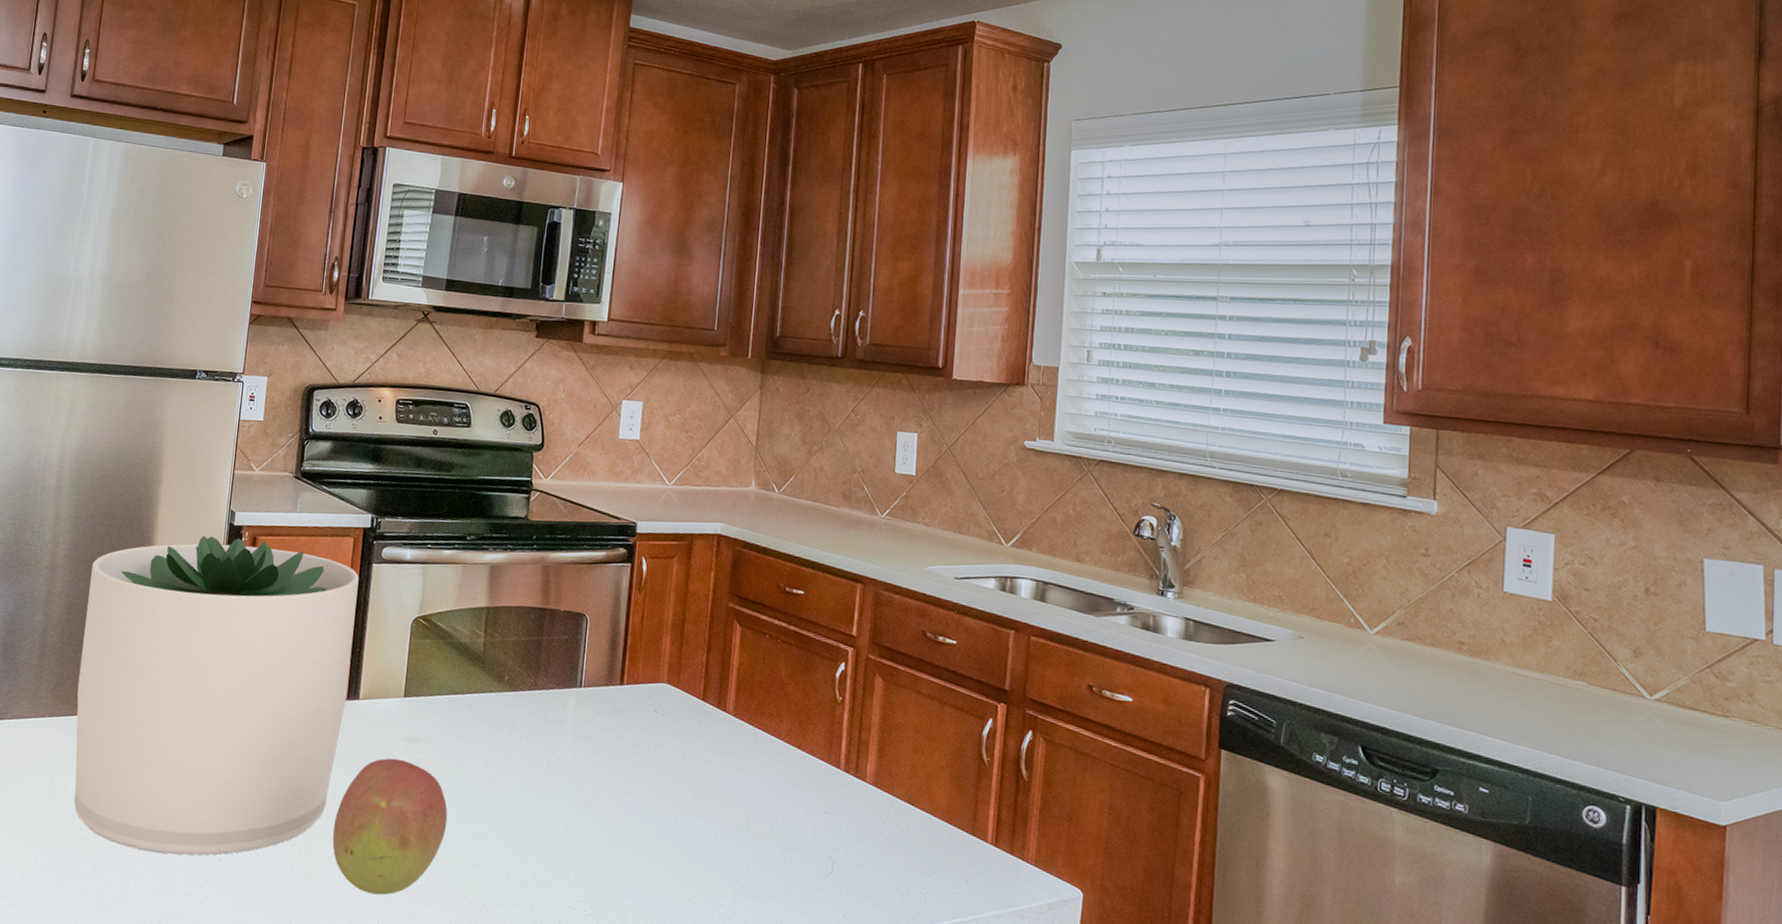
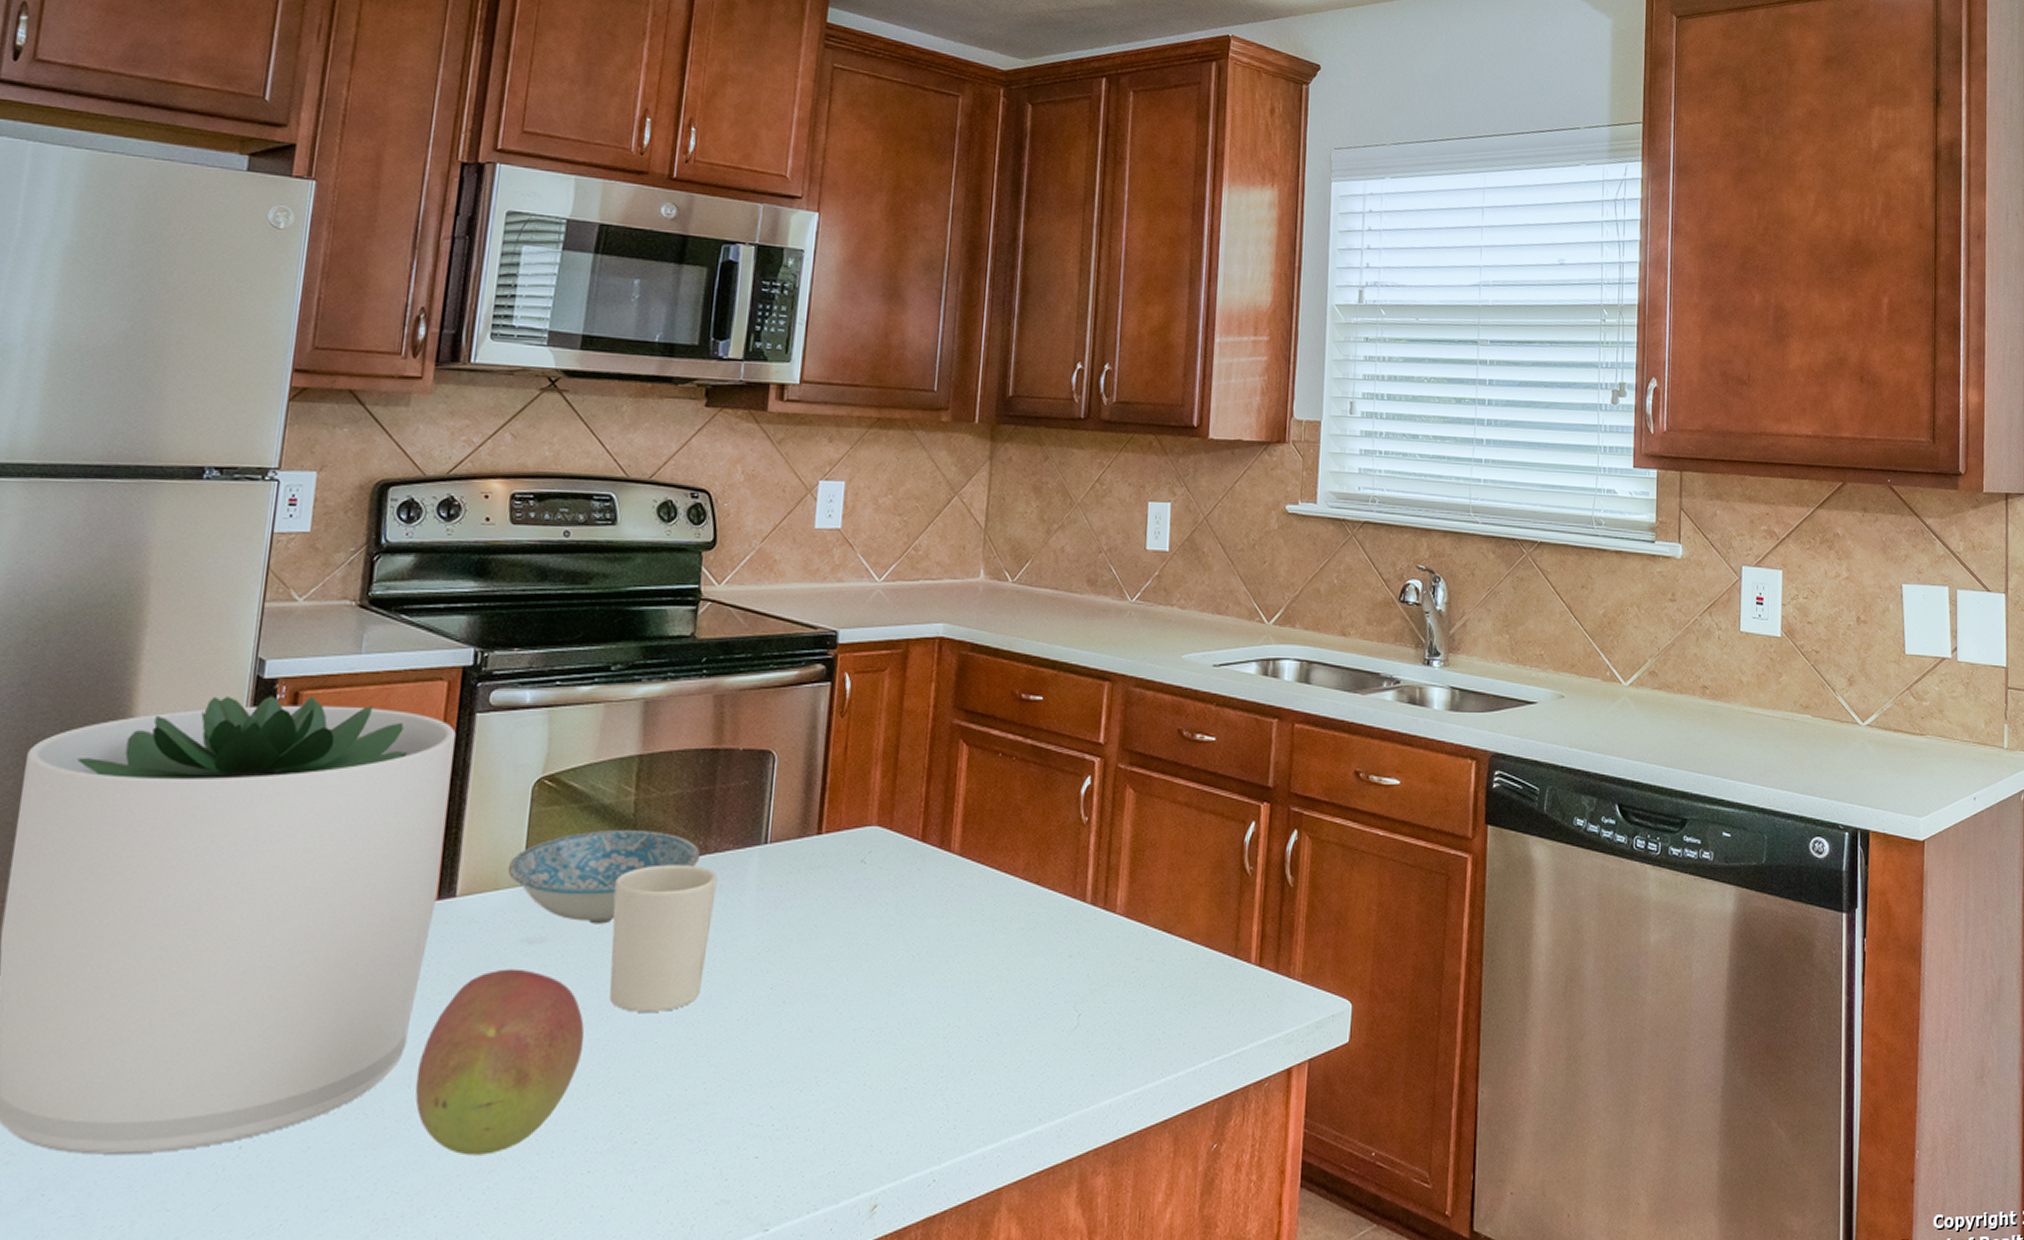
ceramic bowl: none [394,662,532,735] -> present [507,830,701,924]
mug: none [465,693,544,808] -> present [609,864,718,1012]

